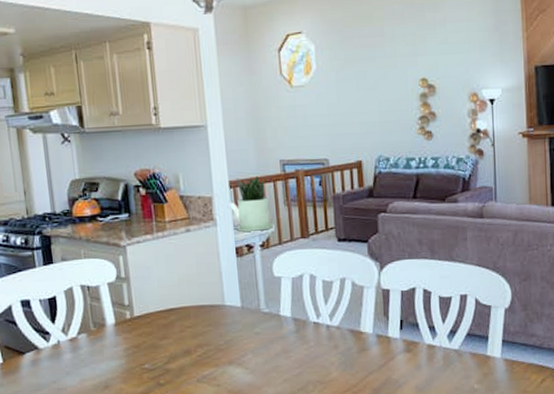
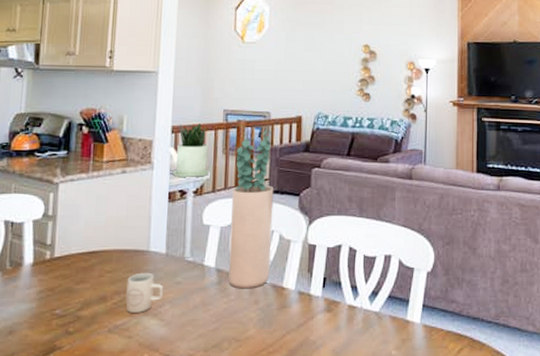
mug: none [207,325,245,364] -> present [125,272,164,313]
vase: none [298,170,346,336] -> present [228,123,274,289]

